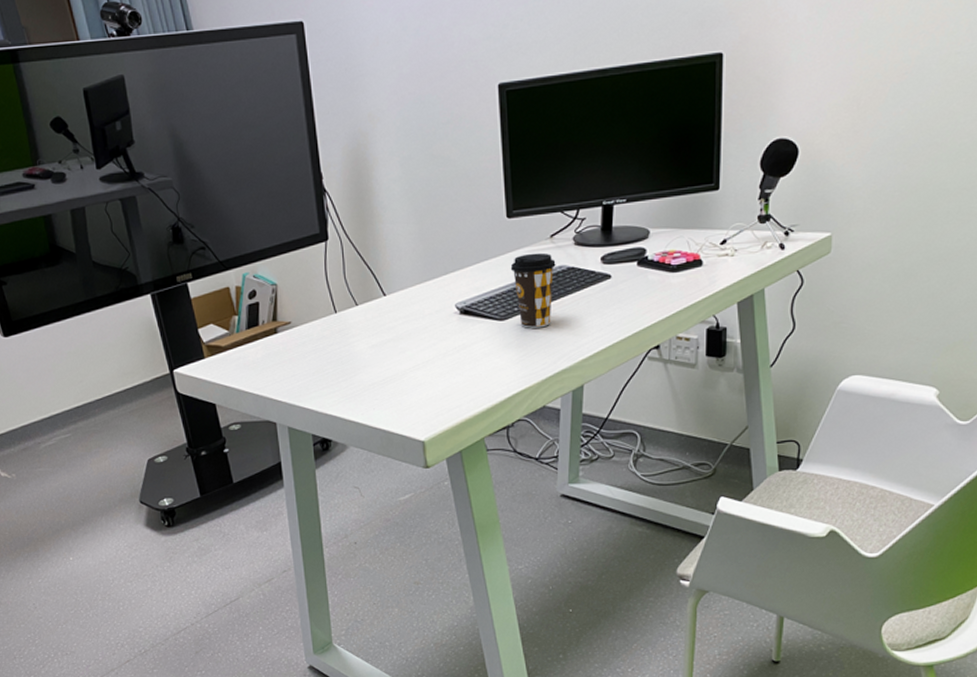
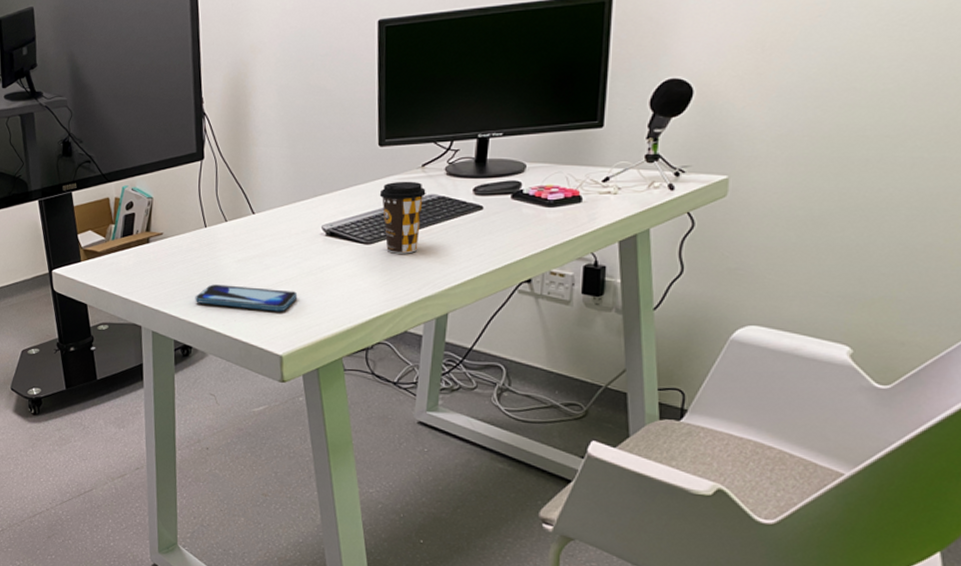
smartphone: none [330,372,436,397] -> present [195,284,298,312]

